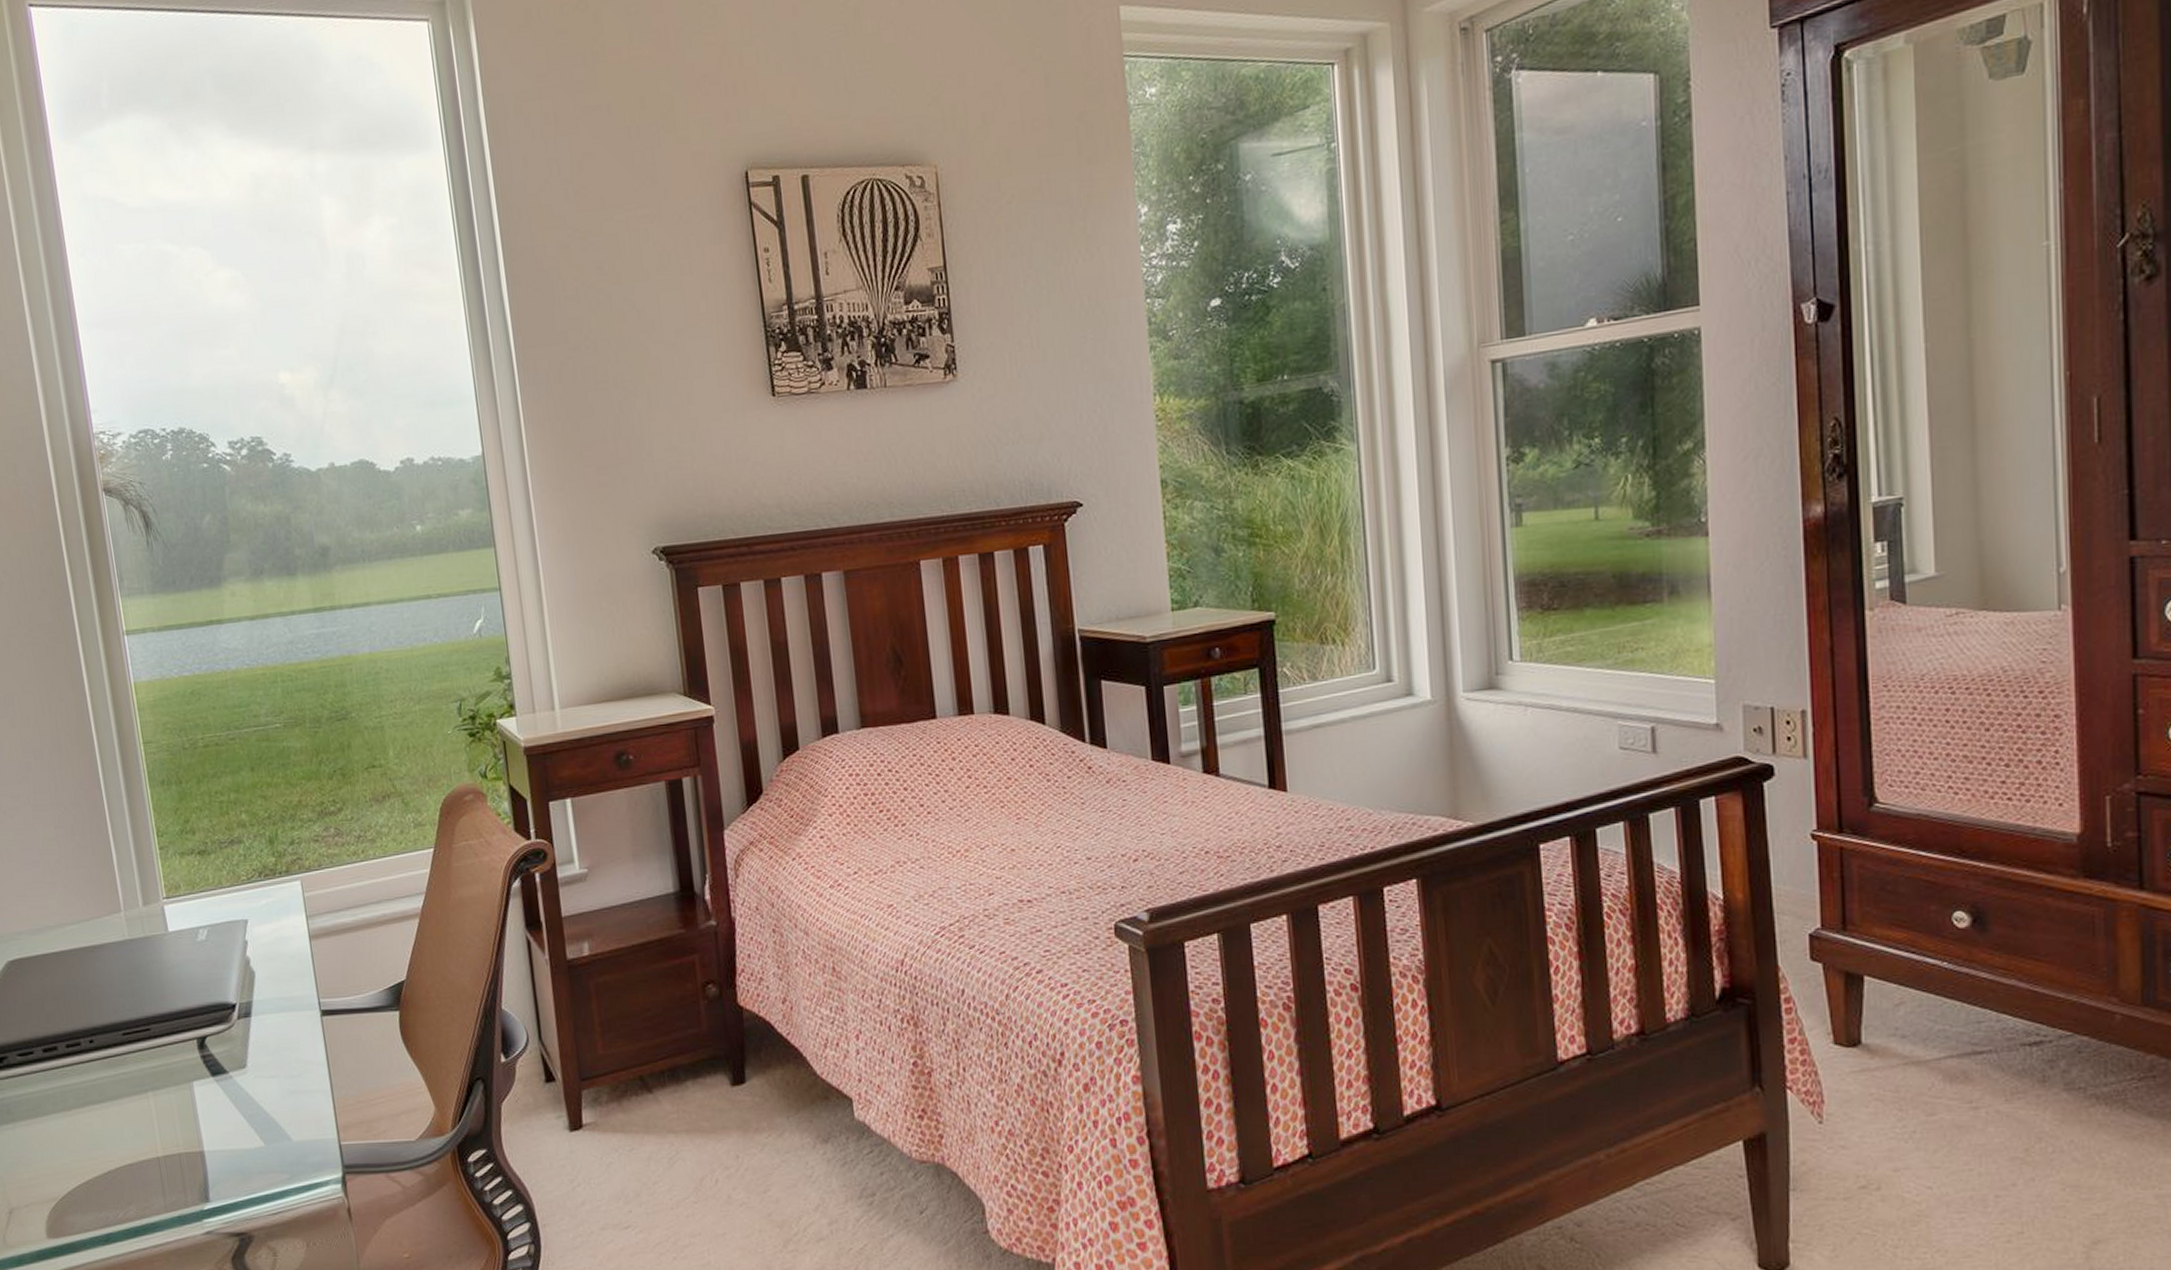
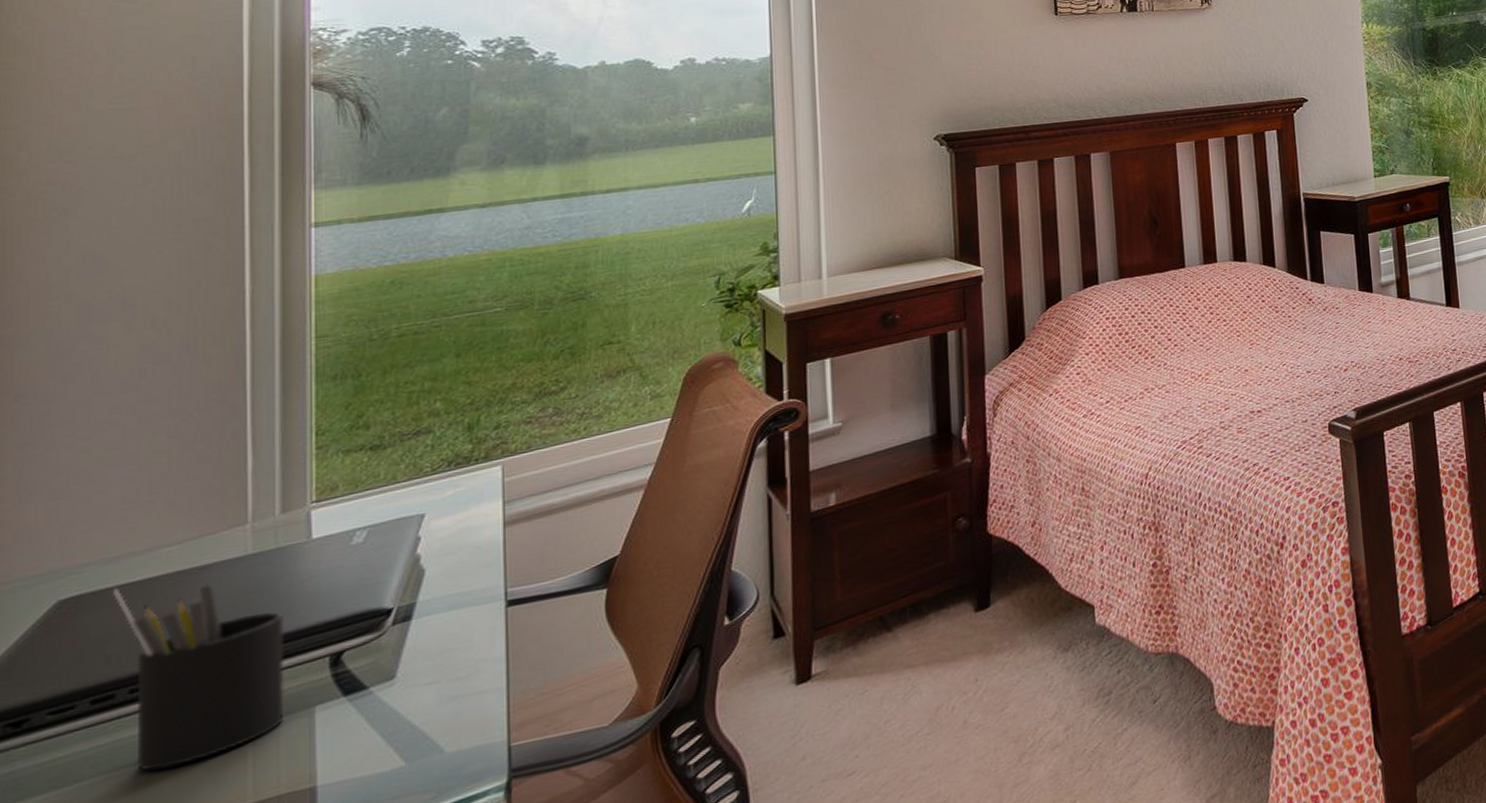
pen holder: none [41,956,173,1116] -> present [113,584,284,771]

